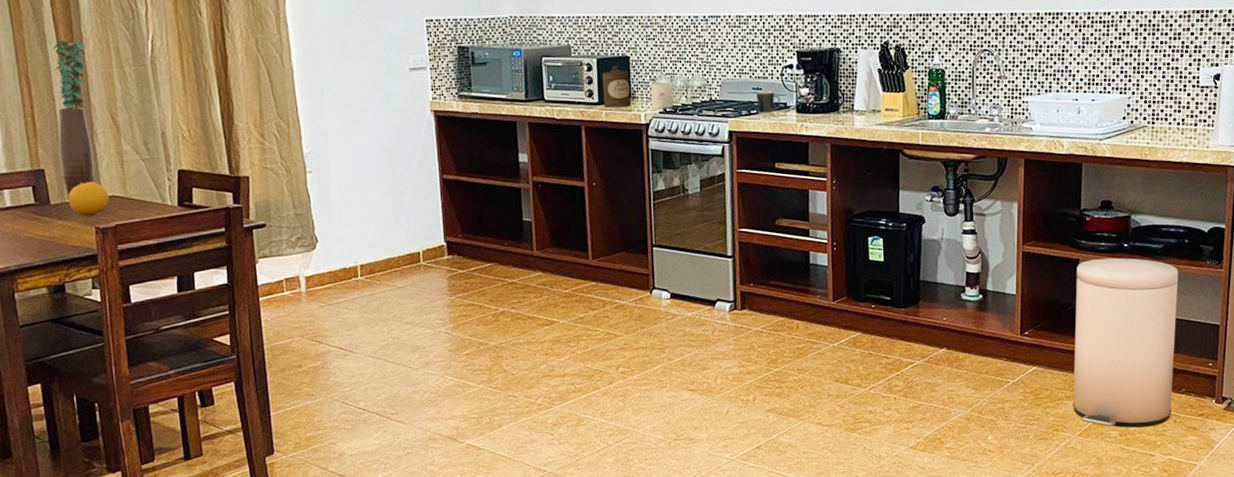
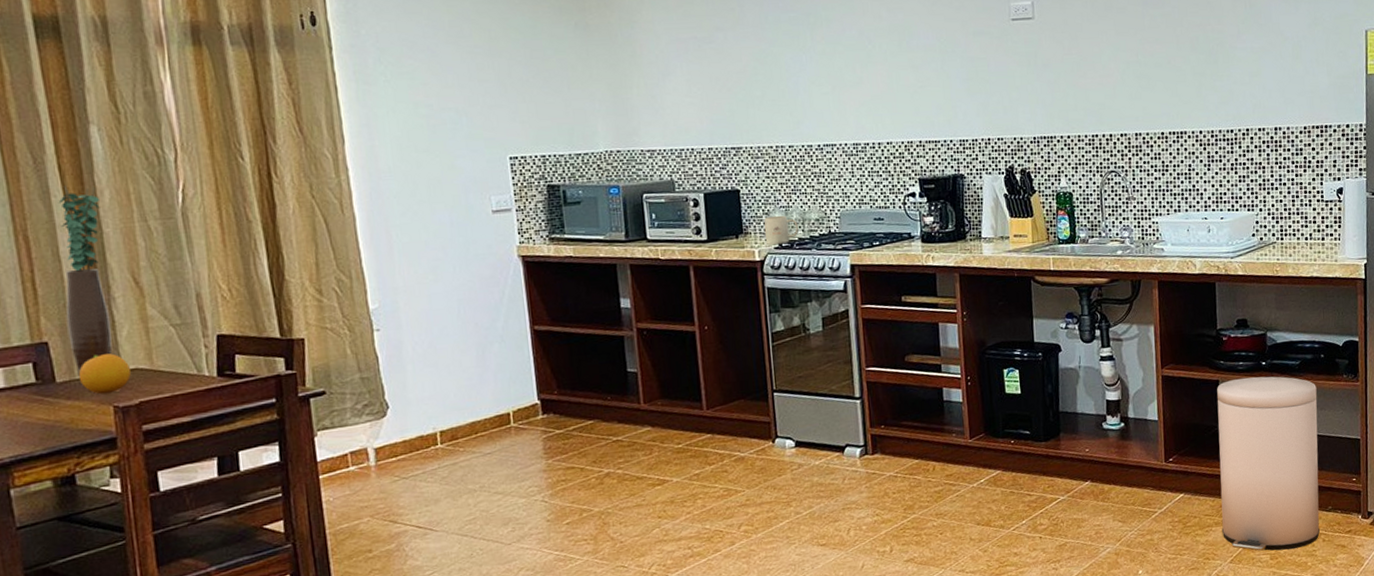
canister: present [602,66,632,108] -> none [710,200,744,246]
mug: present [757,90,781,115] -> none [878,220,905,246]

